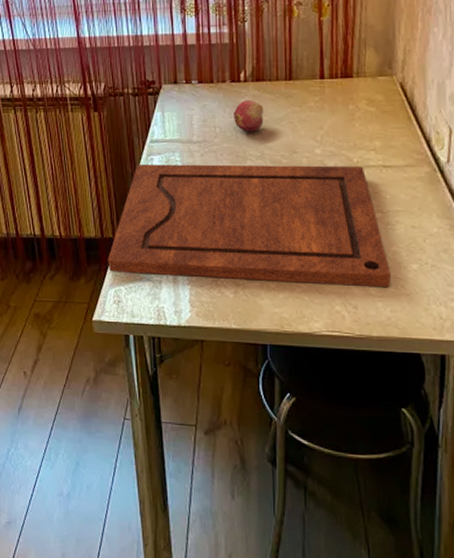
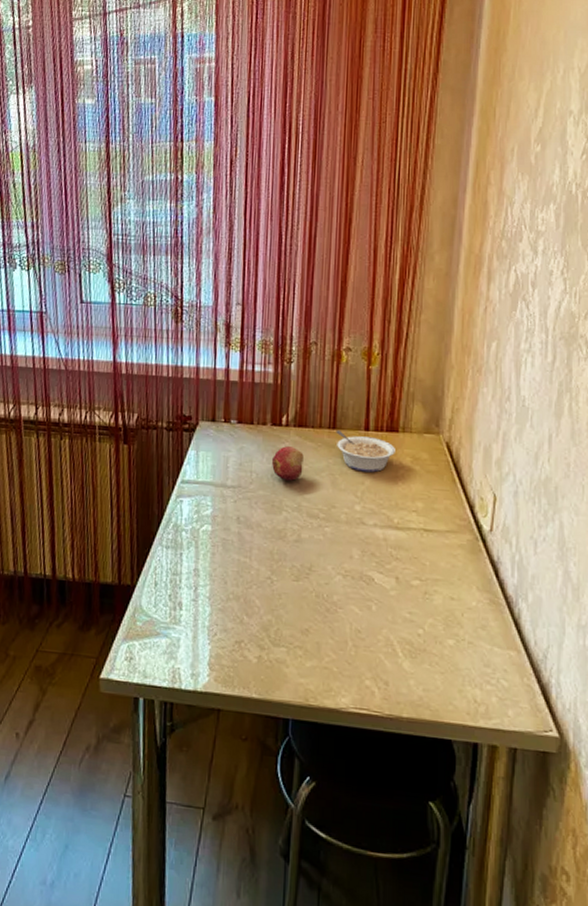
cutting board: present [108,164,392,288] -> none [123,506,426,664]
legume: none [292,80,351,118] -> present [336,429,395,473]

